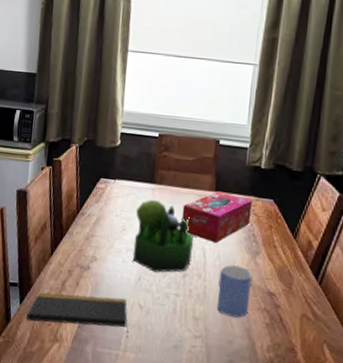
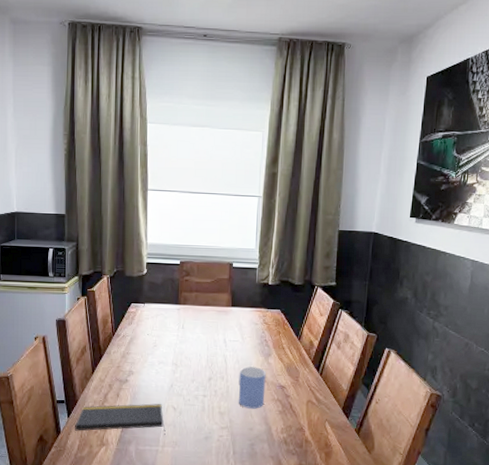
plant: present [132,200,193,273] -> none [164,319,216,379]
tissue box: present [182,191,252,244] -> none [204,307,263,350]

